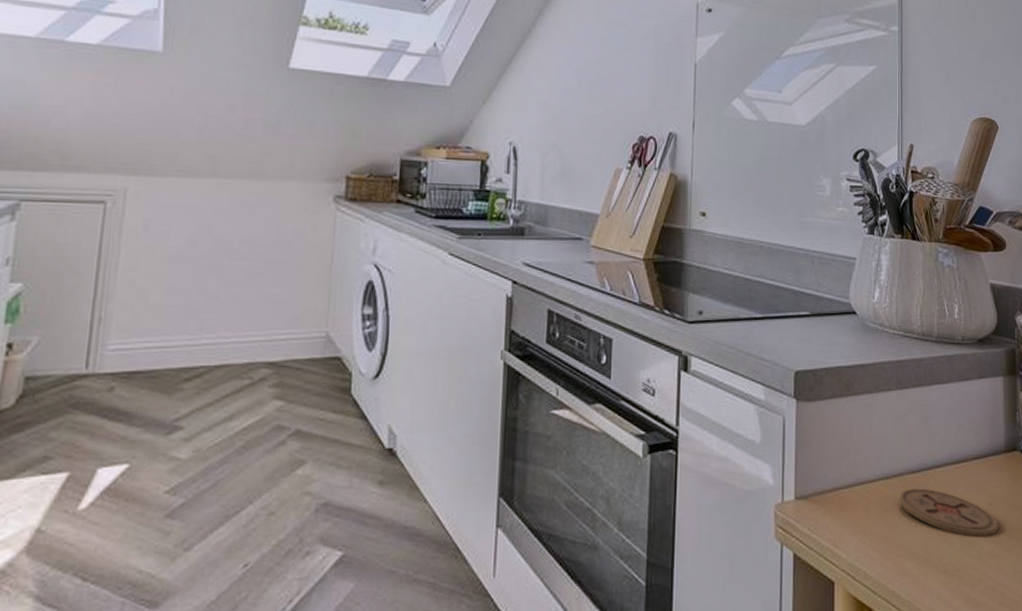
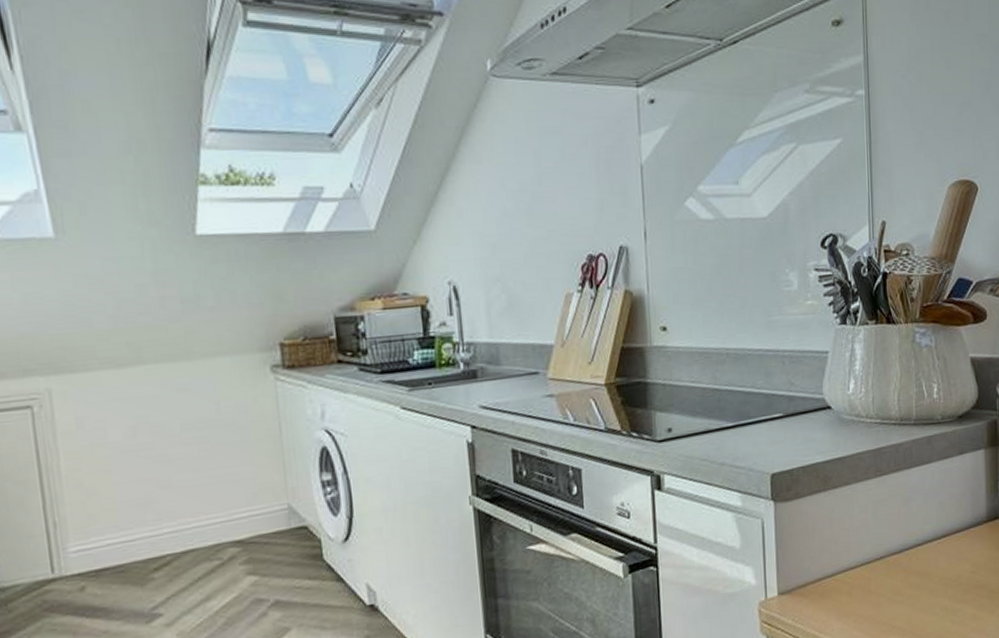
coaster: present [900,488,998,537] -> none [882,567,980,605]

